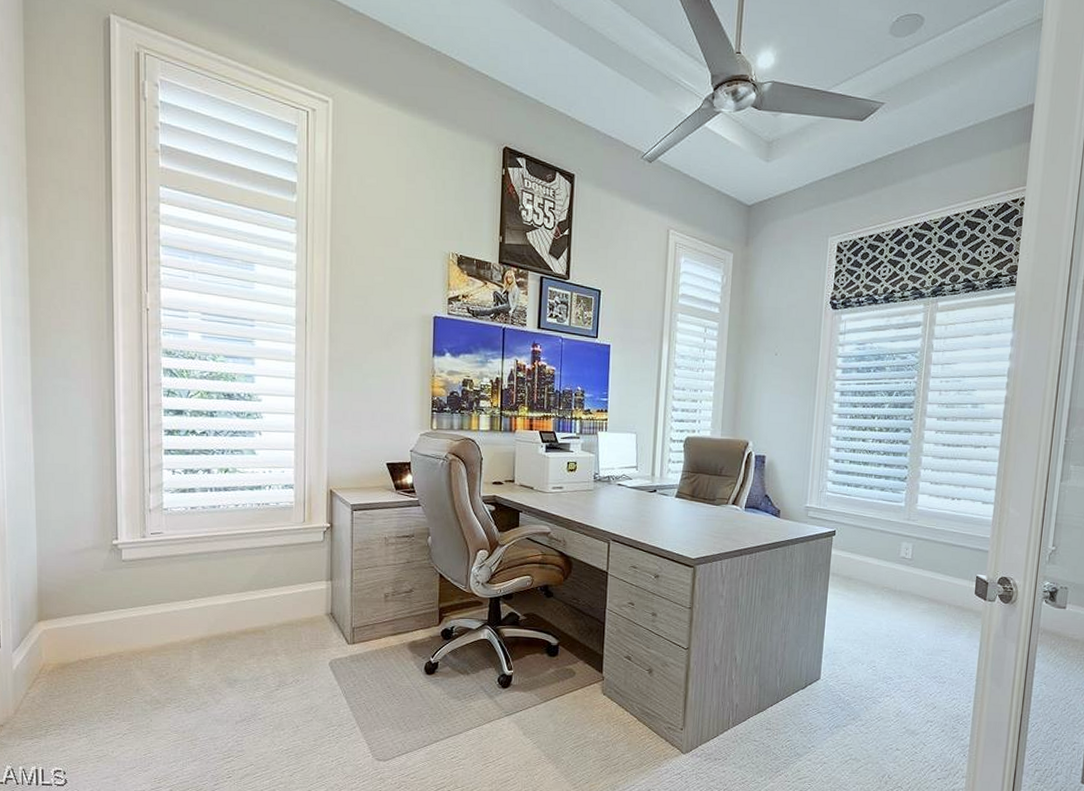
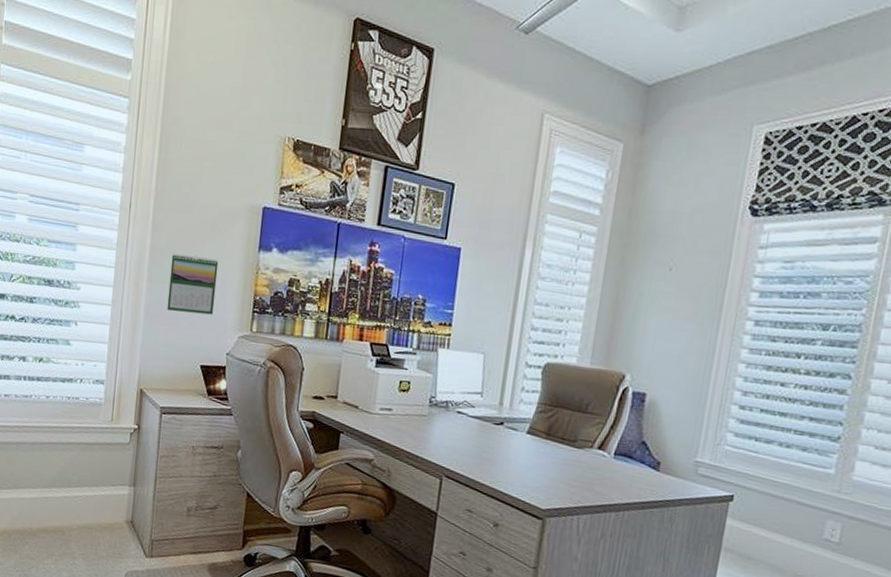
calendar: none [350,362,396,417] -> present [167,253,219,315]

